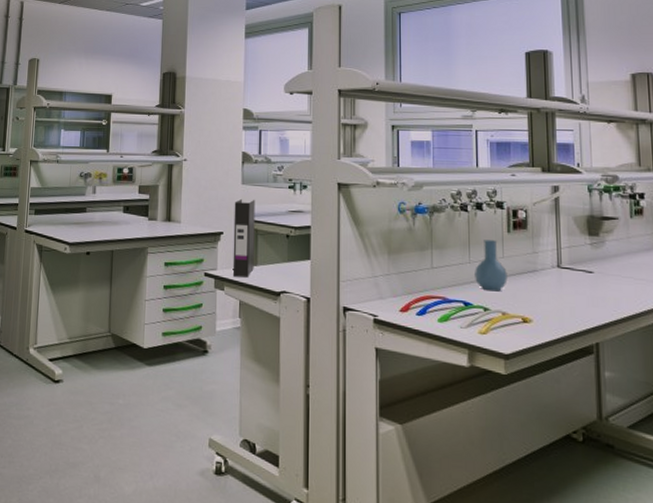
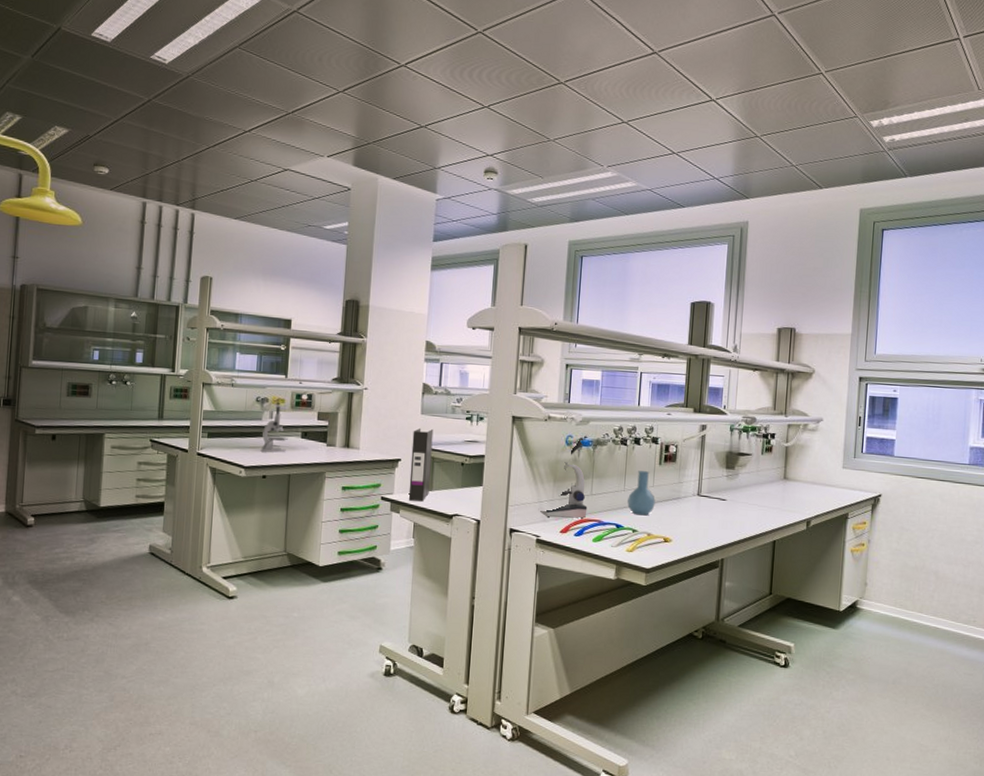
microscope: none [84,181,111,228] -> present [260,406,288,453]
microscope: none [373,204,429,297] -> present [538,438,588,520]

